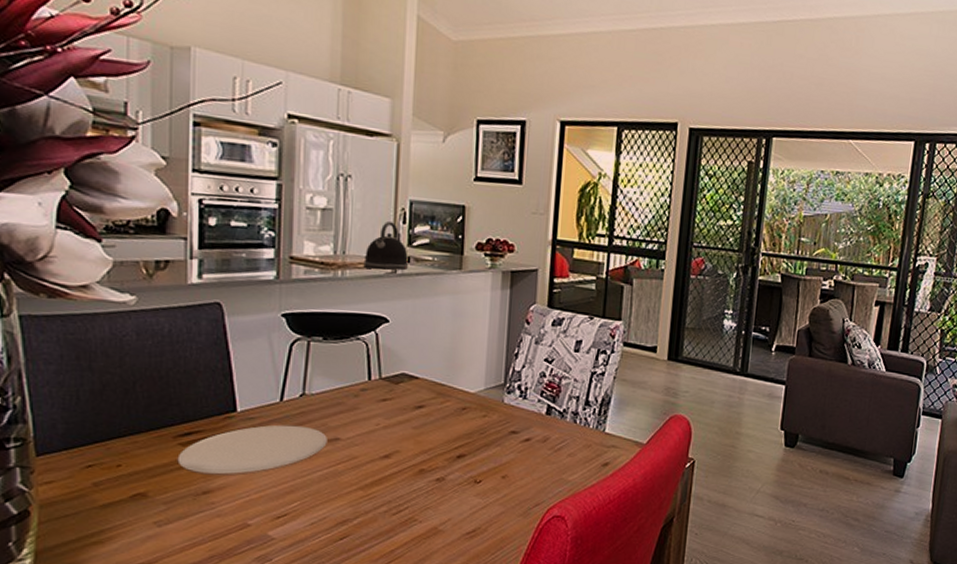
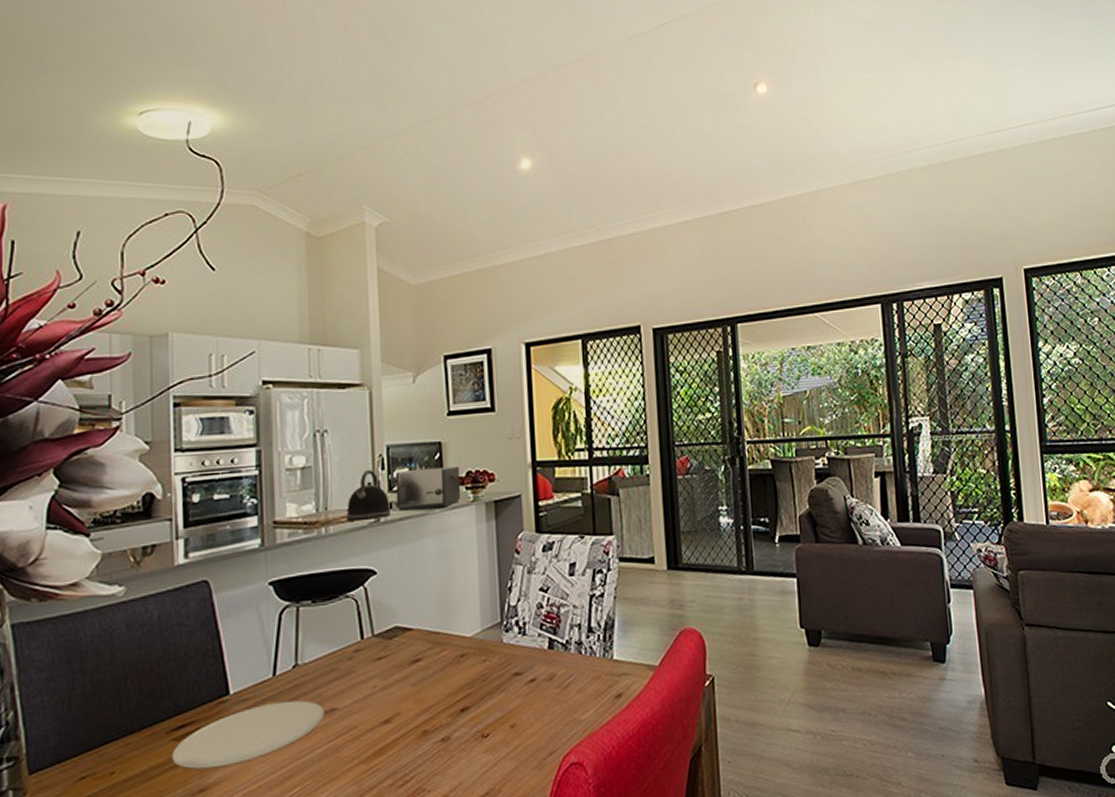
toaster: none [414,227,481,270] -> present [395,466,461,511]

